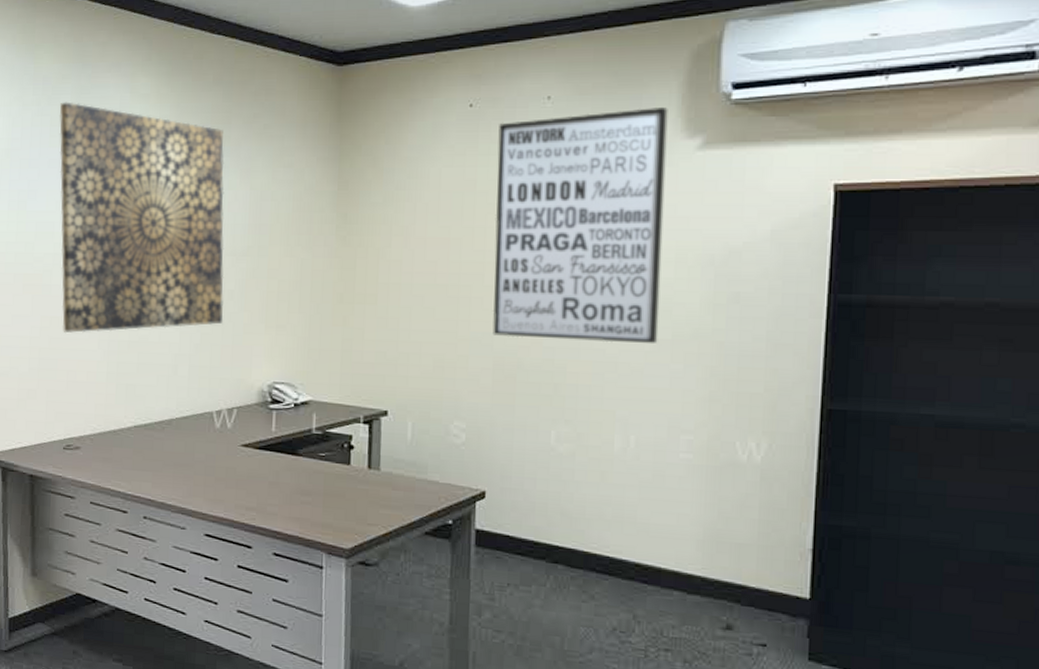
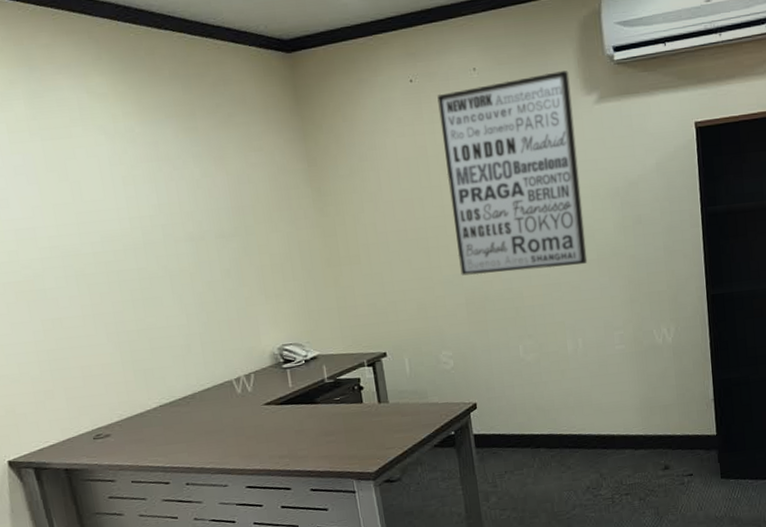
wall art: present [59,102,224,334] -> none [13,107,226,333]

